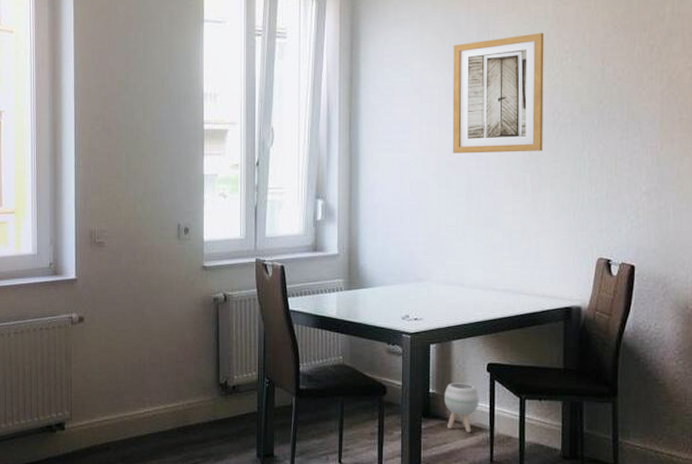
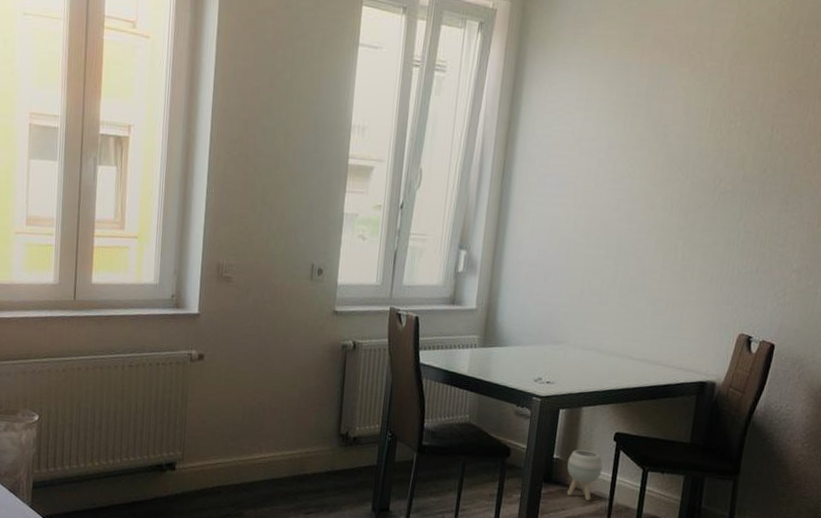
wall art: present [452,33,544,154] -> none [606,91,717,218]

